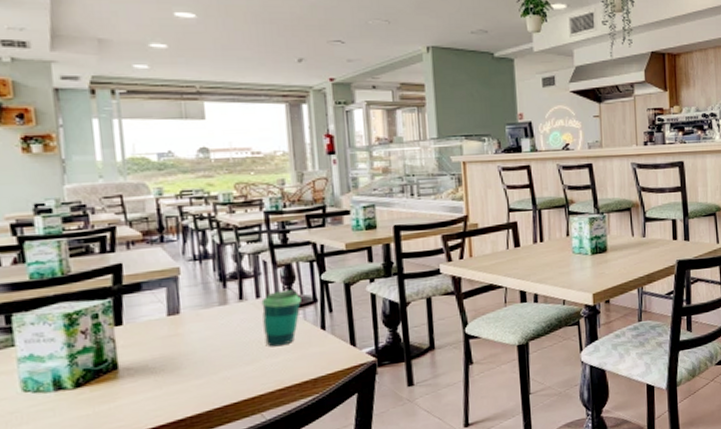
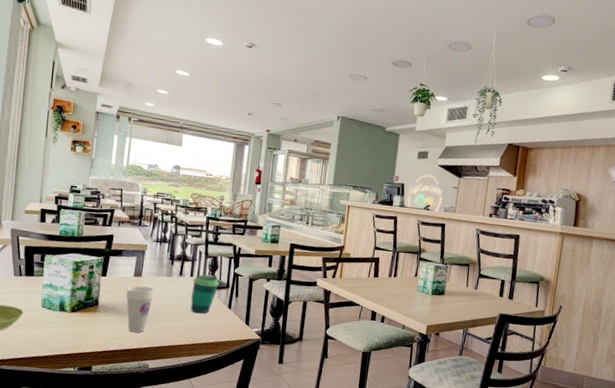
cup: none [159,325,205,396] -> present [126,286,155,333]

